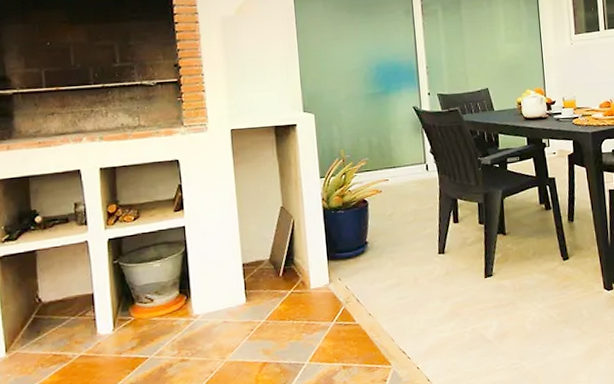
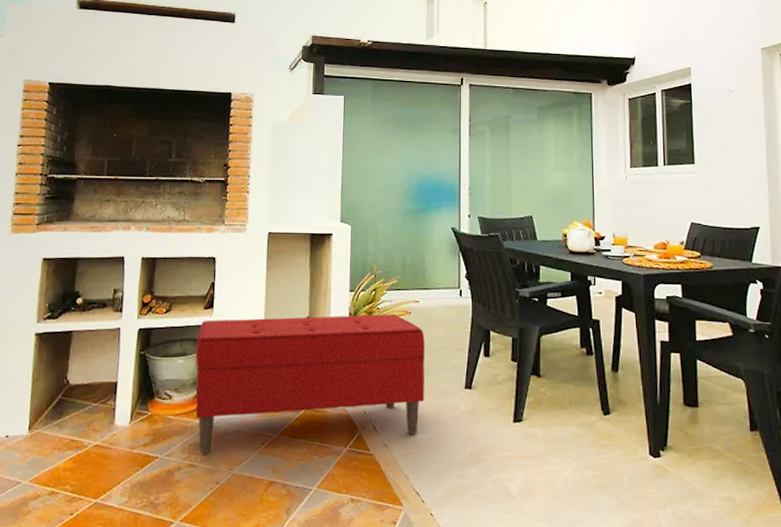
bench: none [171,195,402,347] -> present [195,314,425,453]

